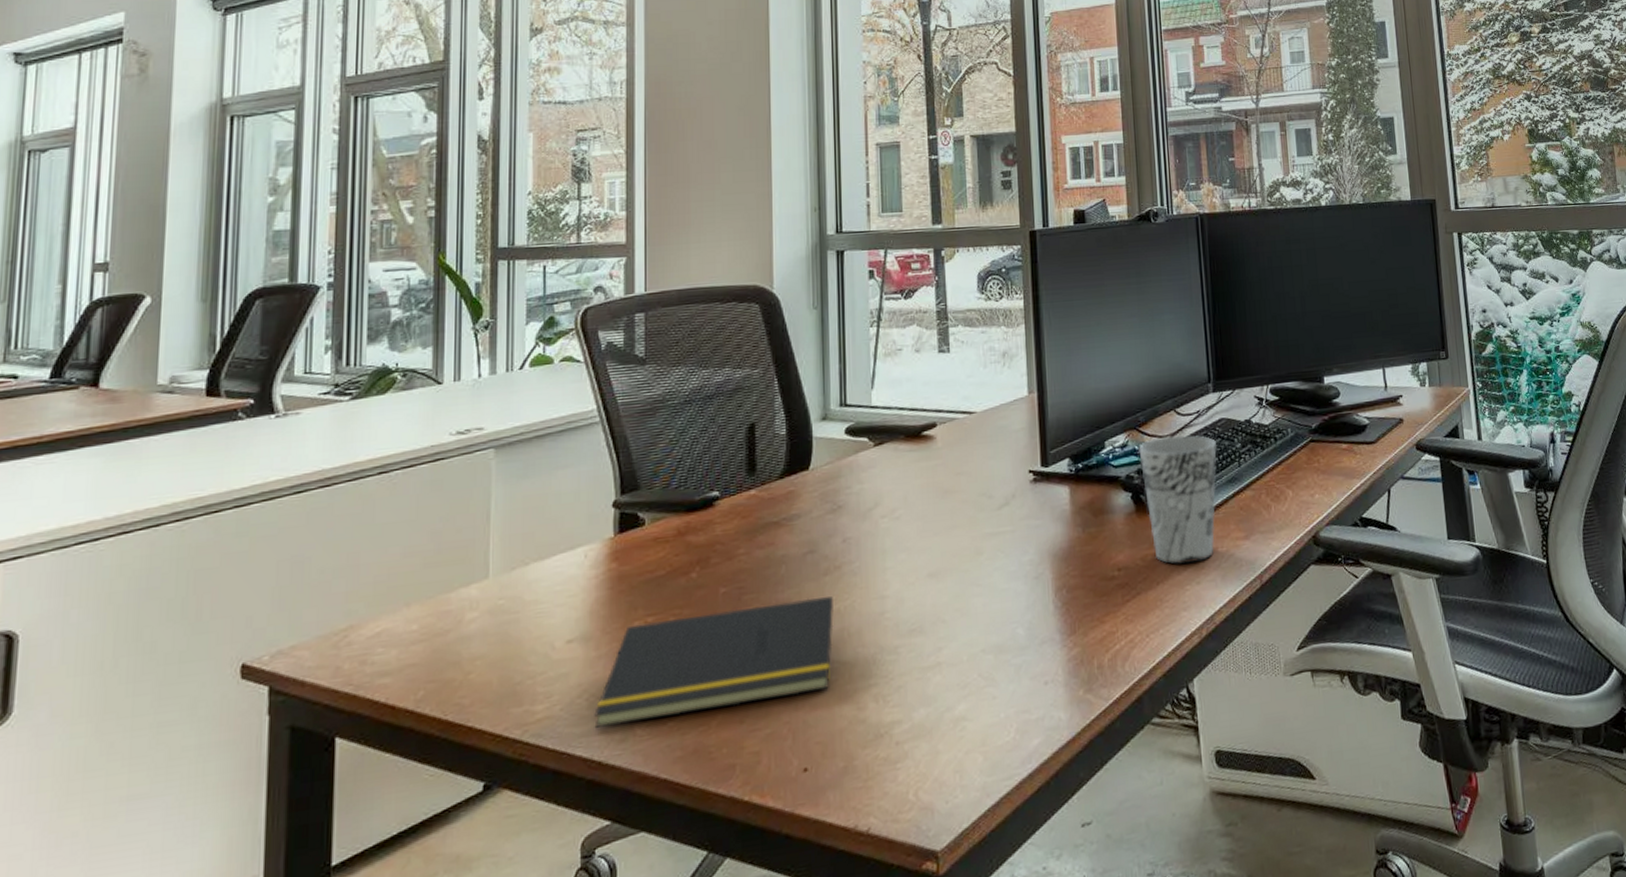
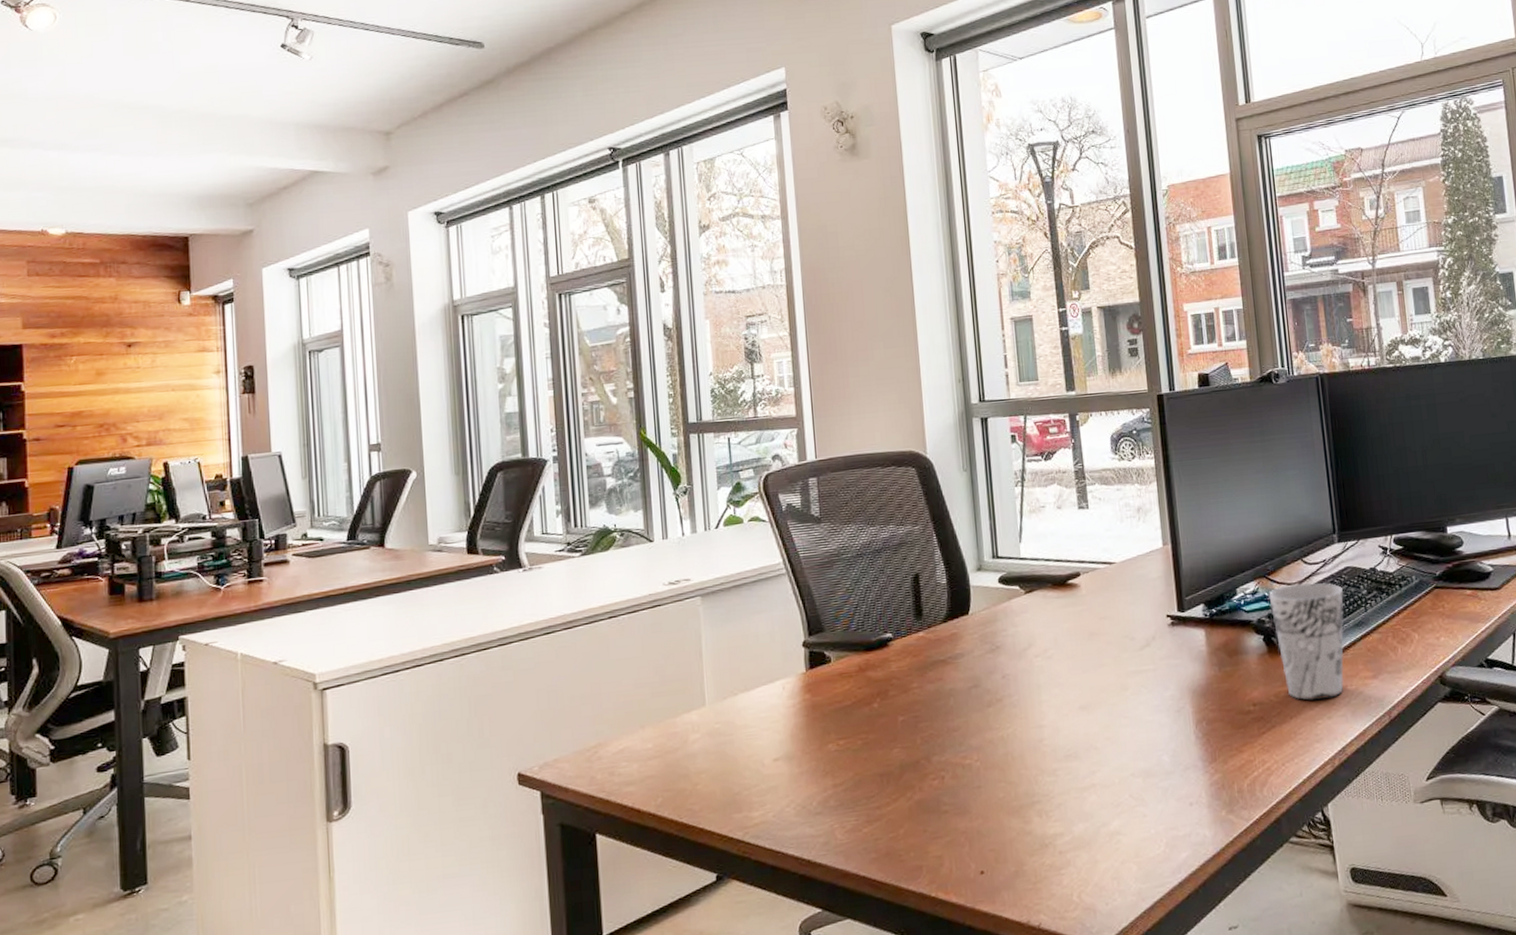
notepad: present [594,596,834,728] -> none [801,725,999,832]

